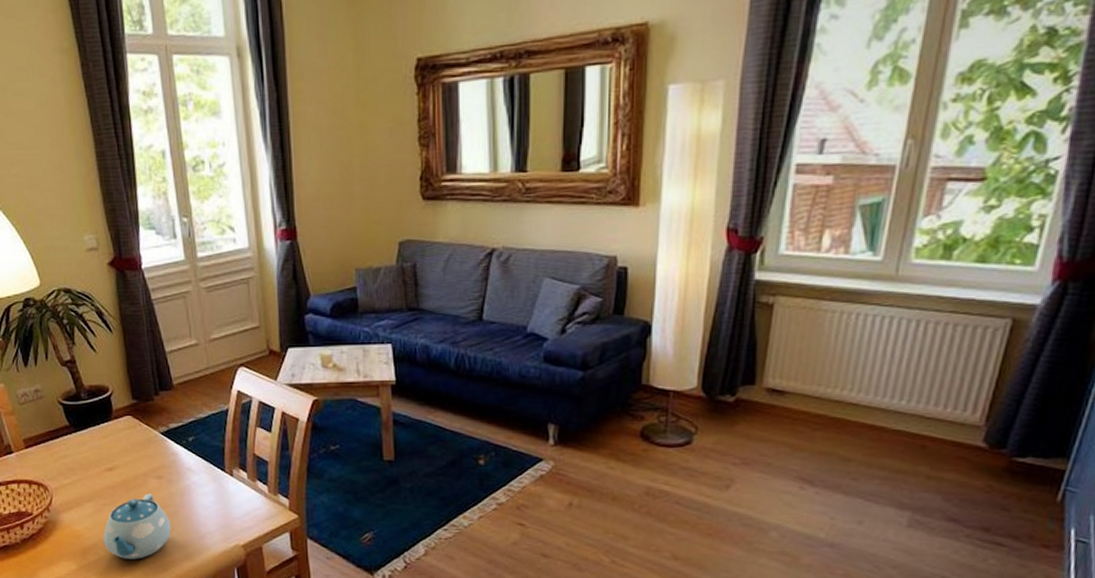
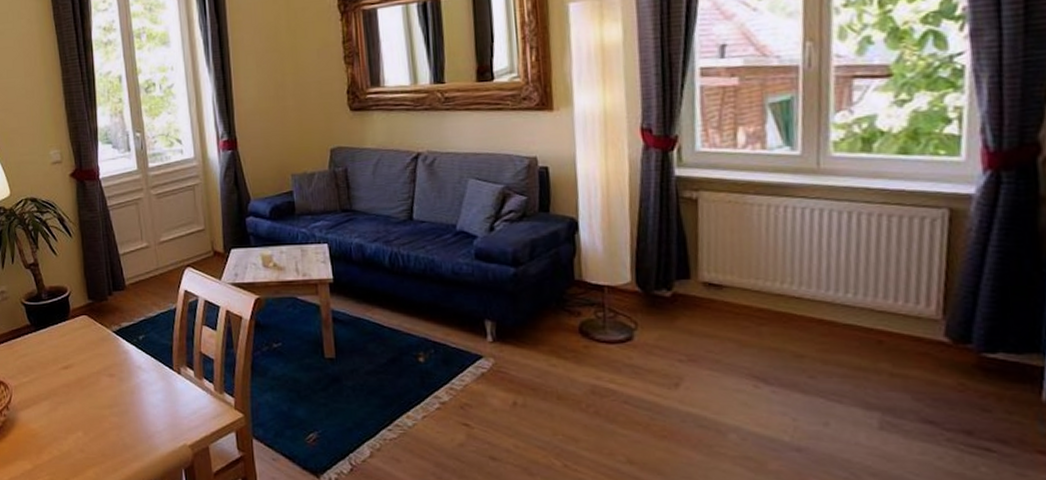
teapot: present [103,493,172,559] -> none [57,392,122,459]

